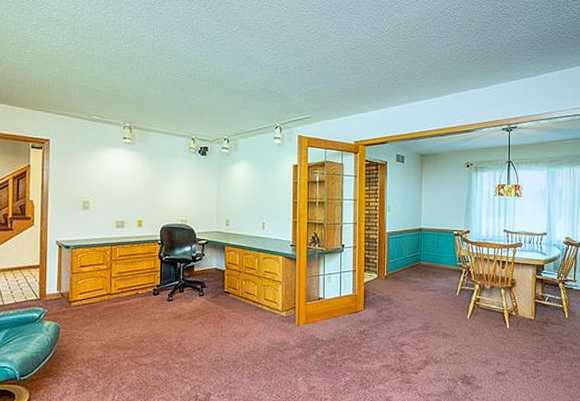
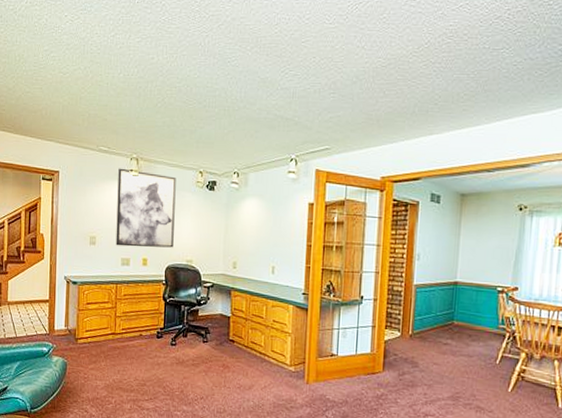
wall art: none [110,136,169,210] -> present [115,168,176,248]

